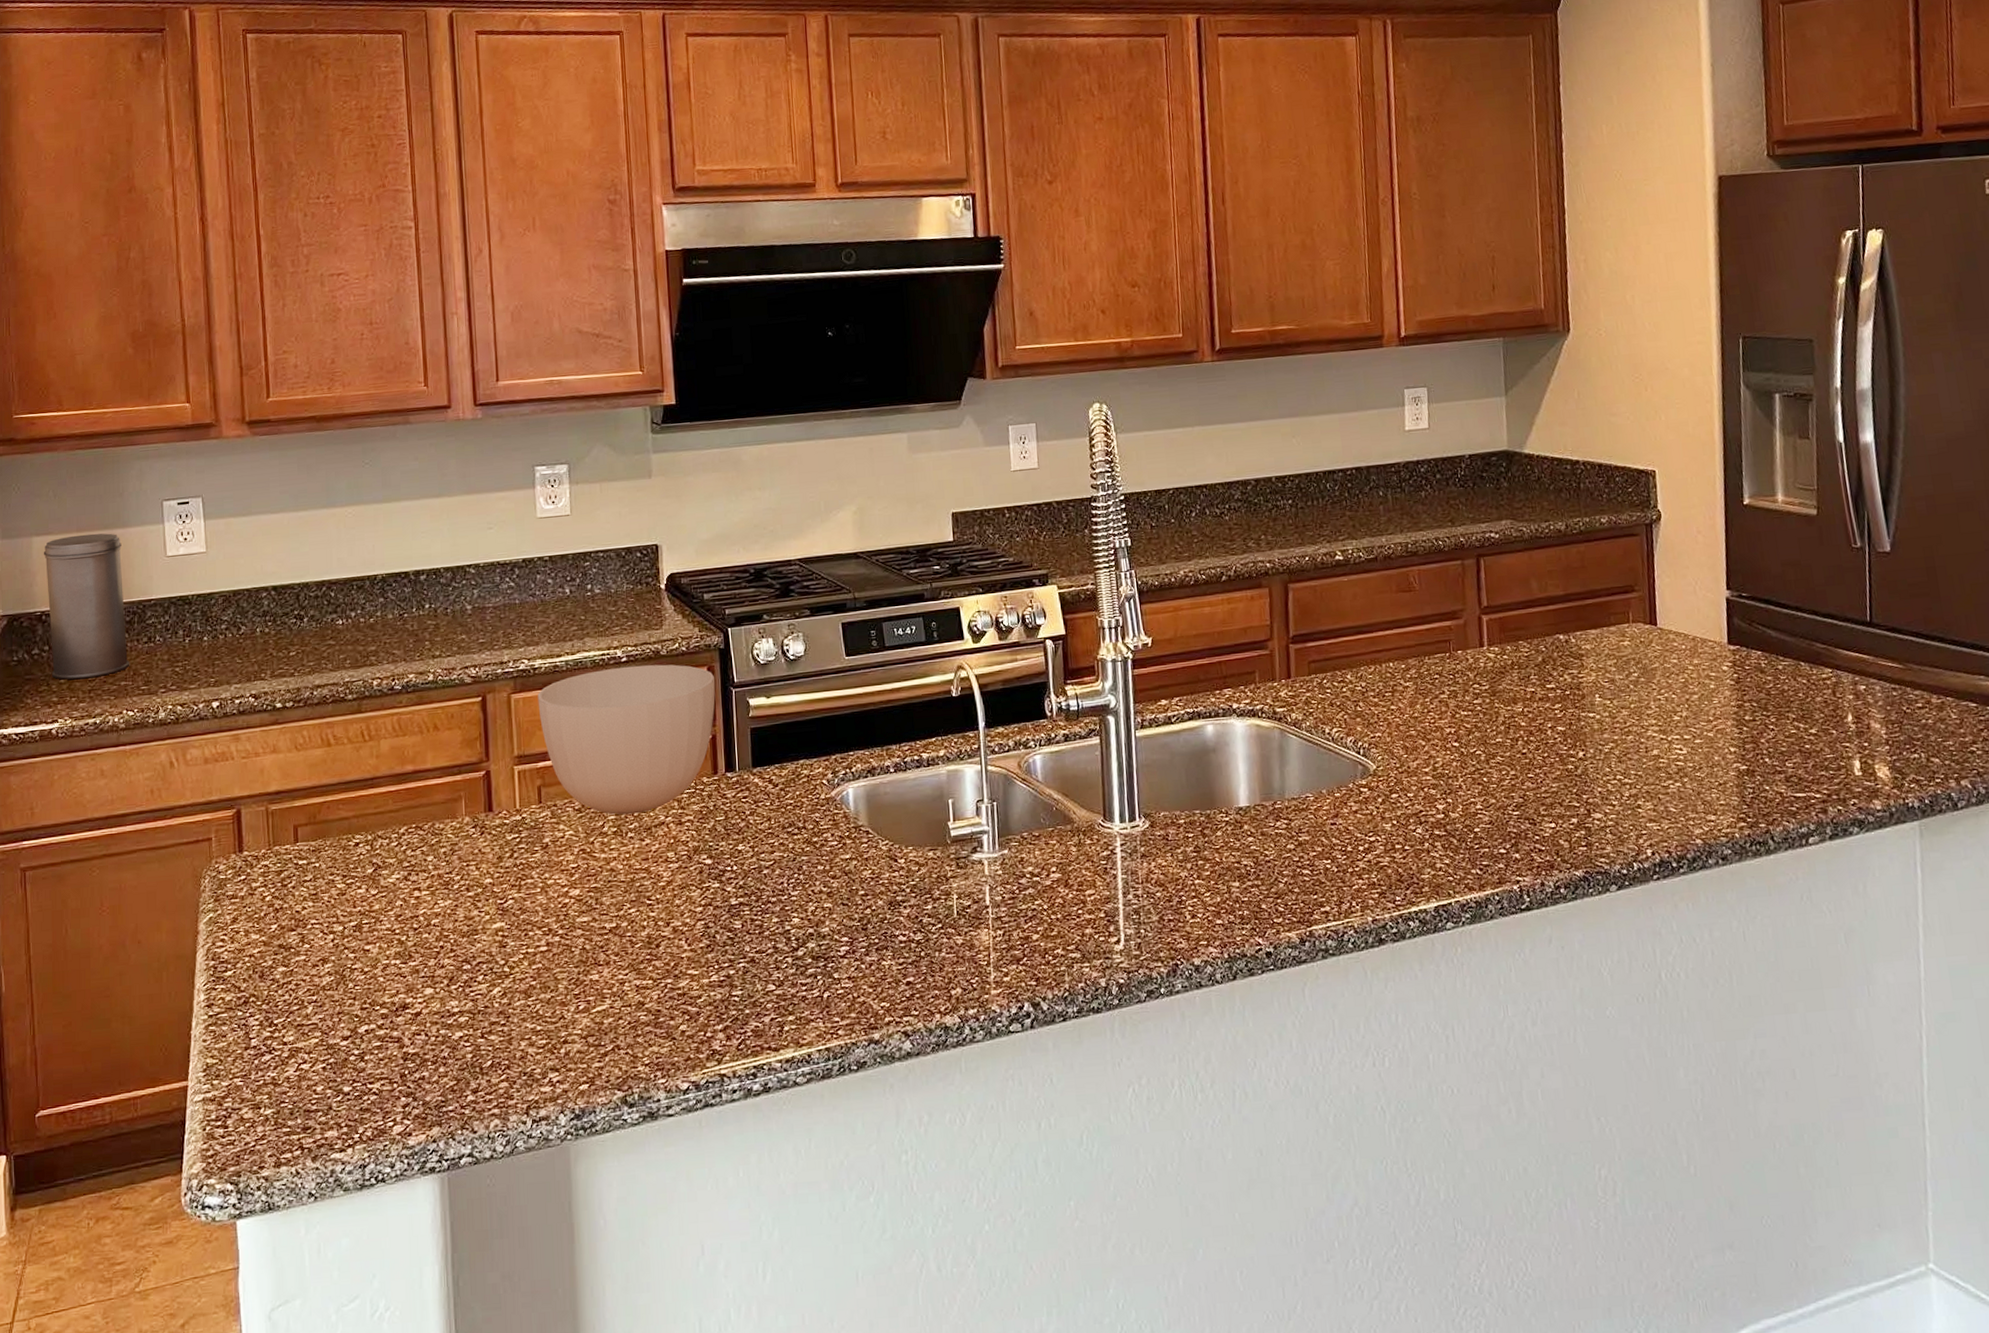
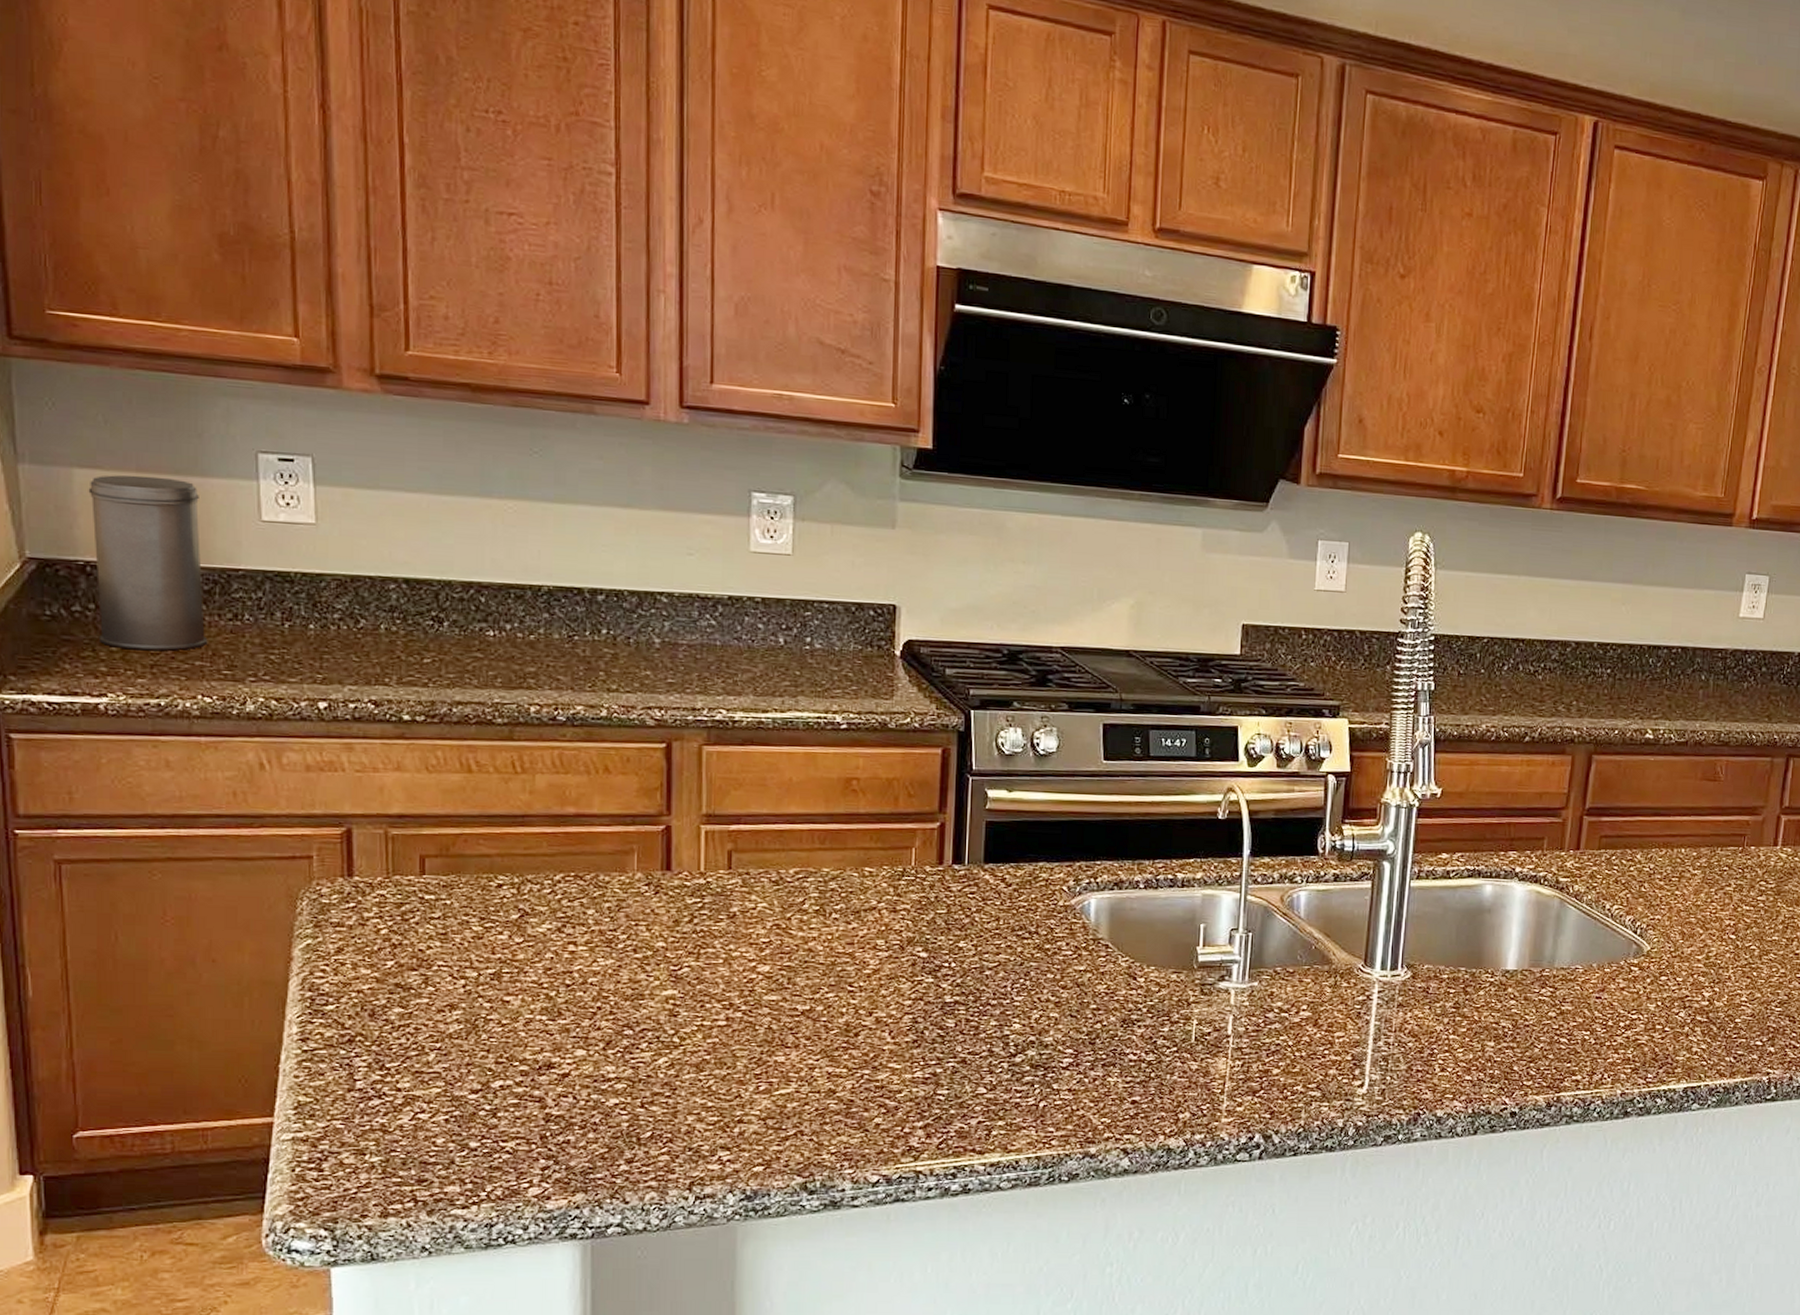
bowl: present [537,664,715,815] -> none [735,734,949,895]

